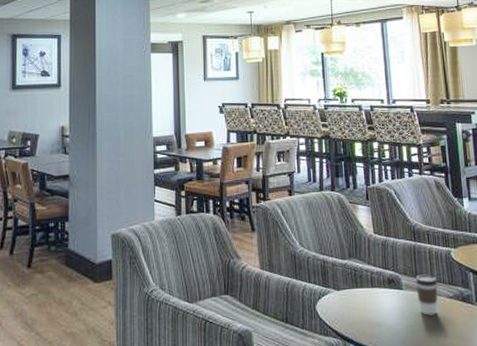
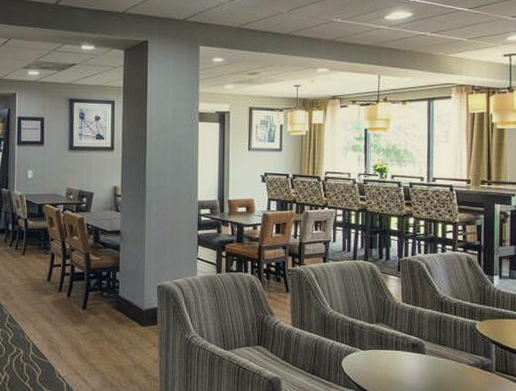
coffee cup: present [415,274,438,316] -> none [438,342,460,379]

